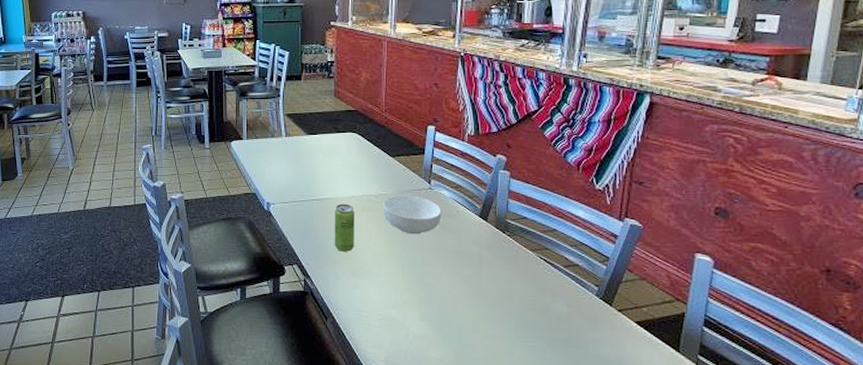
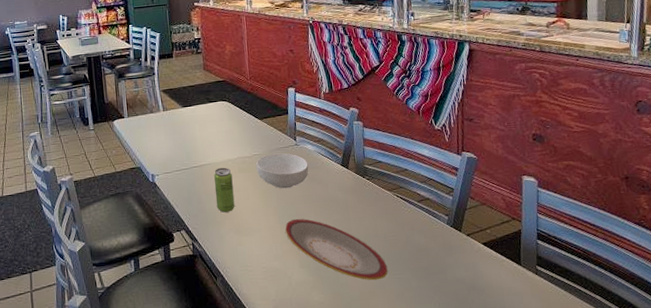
plate: none [408,269,520,345] -> present [285,219,388,281]

